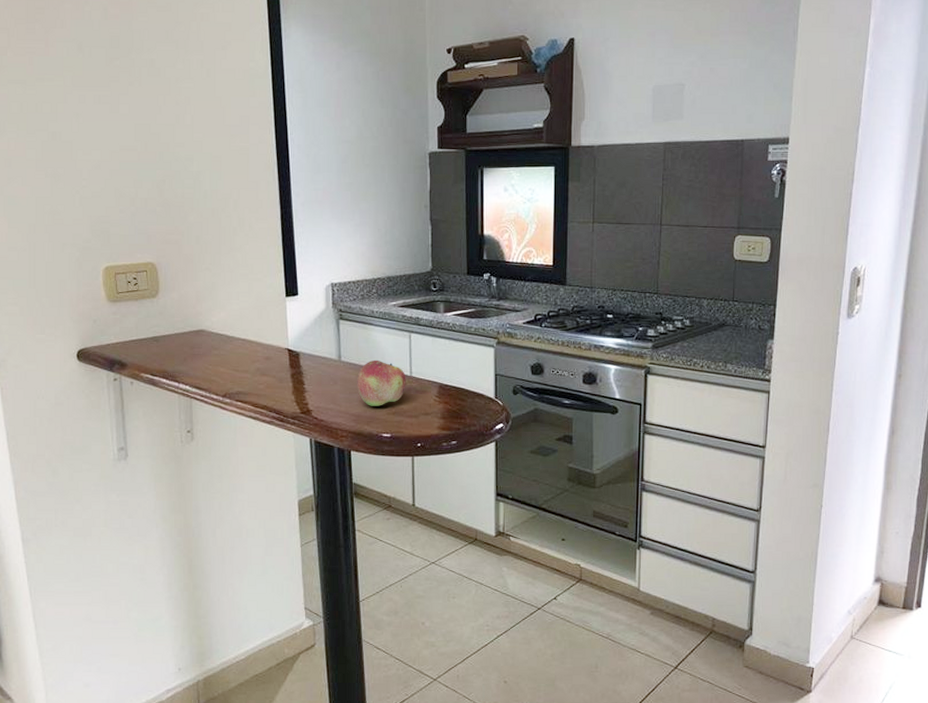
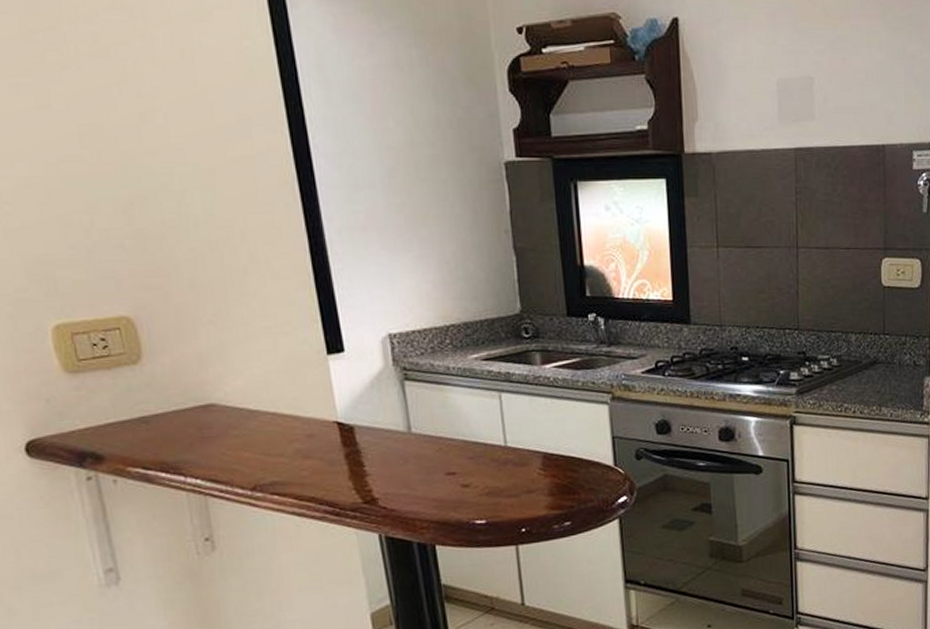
fruit: present [357,359,406,406] -> none [435,428,501,487]

